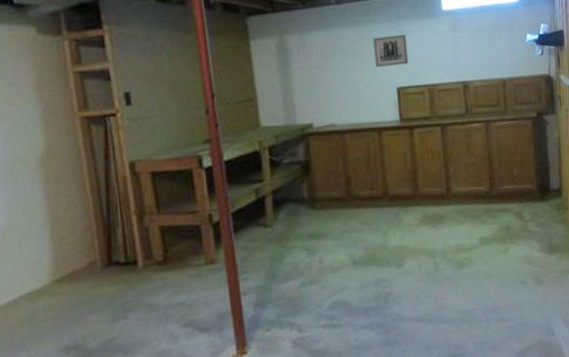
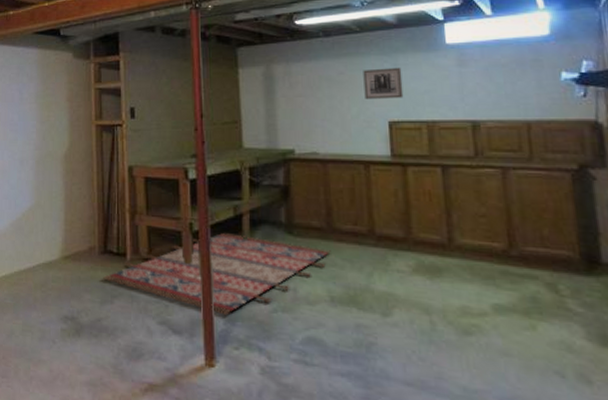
rug: none [111,216,351,301] -> present [103,232,331,316]

